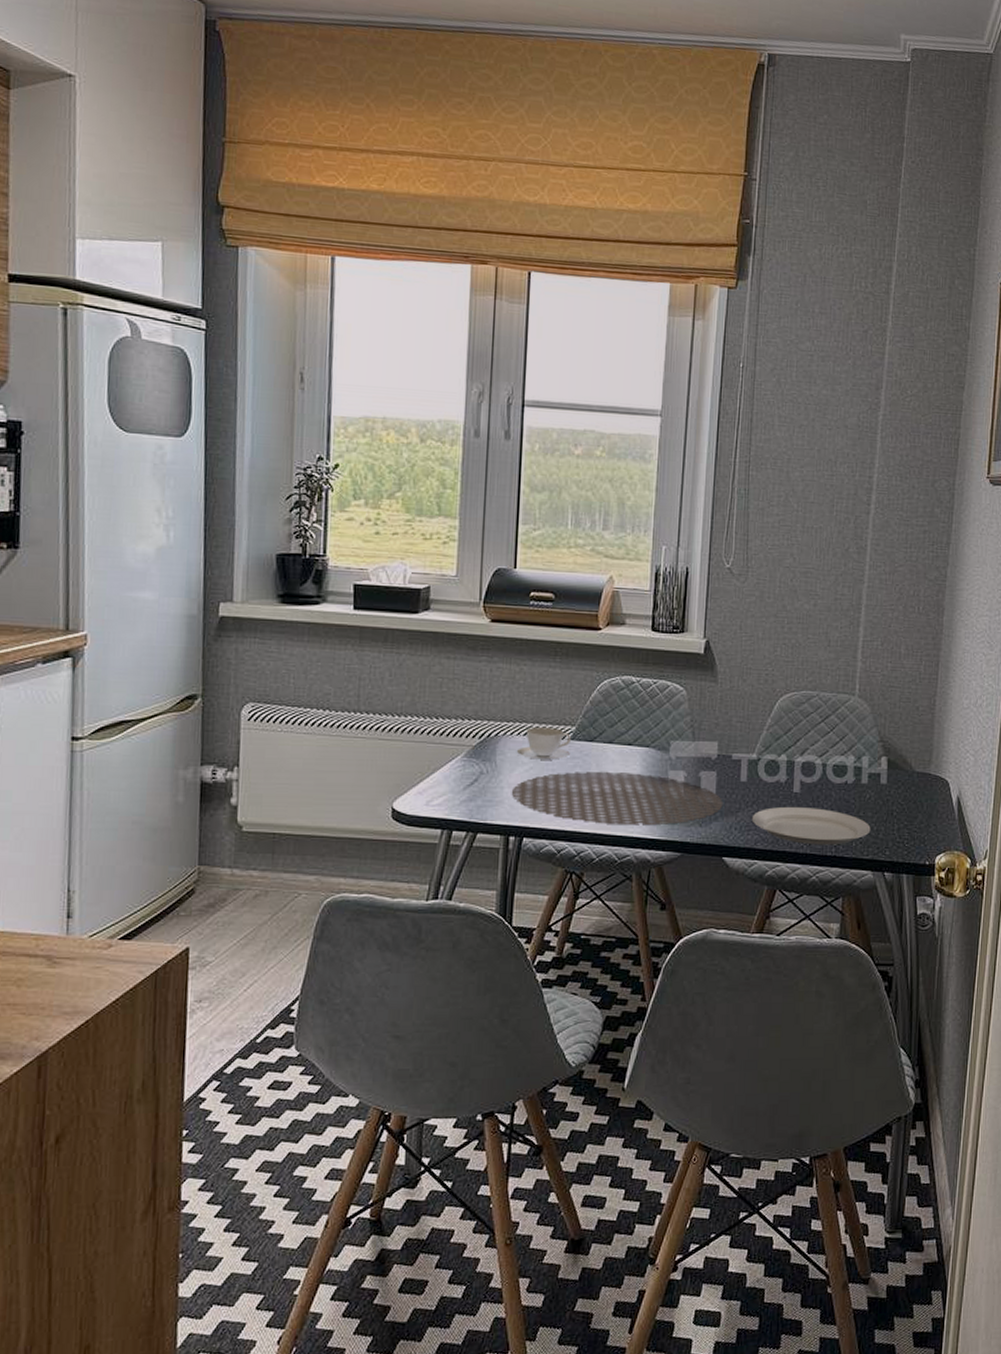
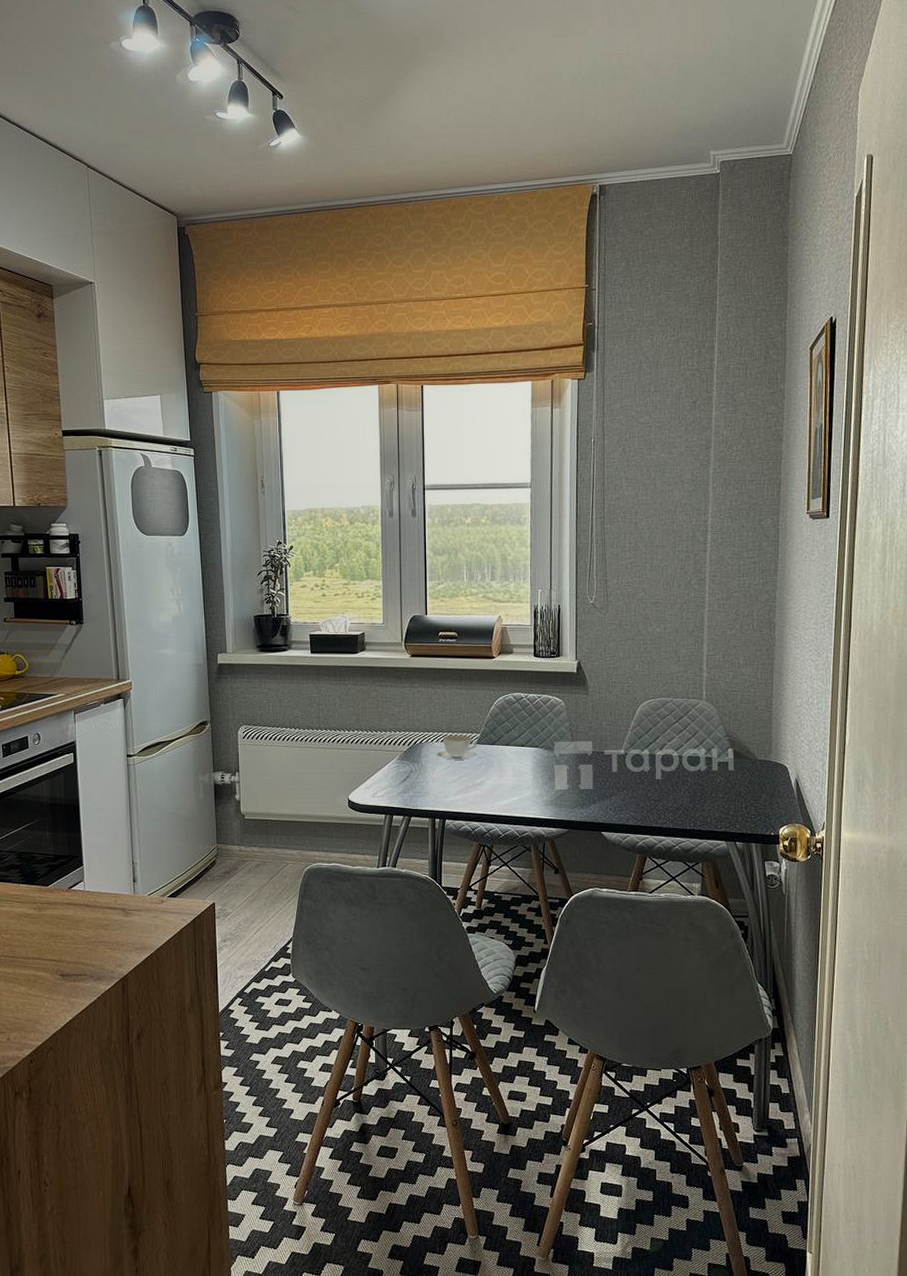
place mat: present [512,771,723,826] -> none [435,767,599,809]
plate: present [751,806,871,845] -> none [623,790,722,821]

